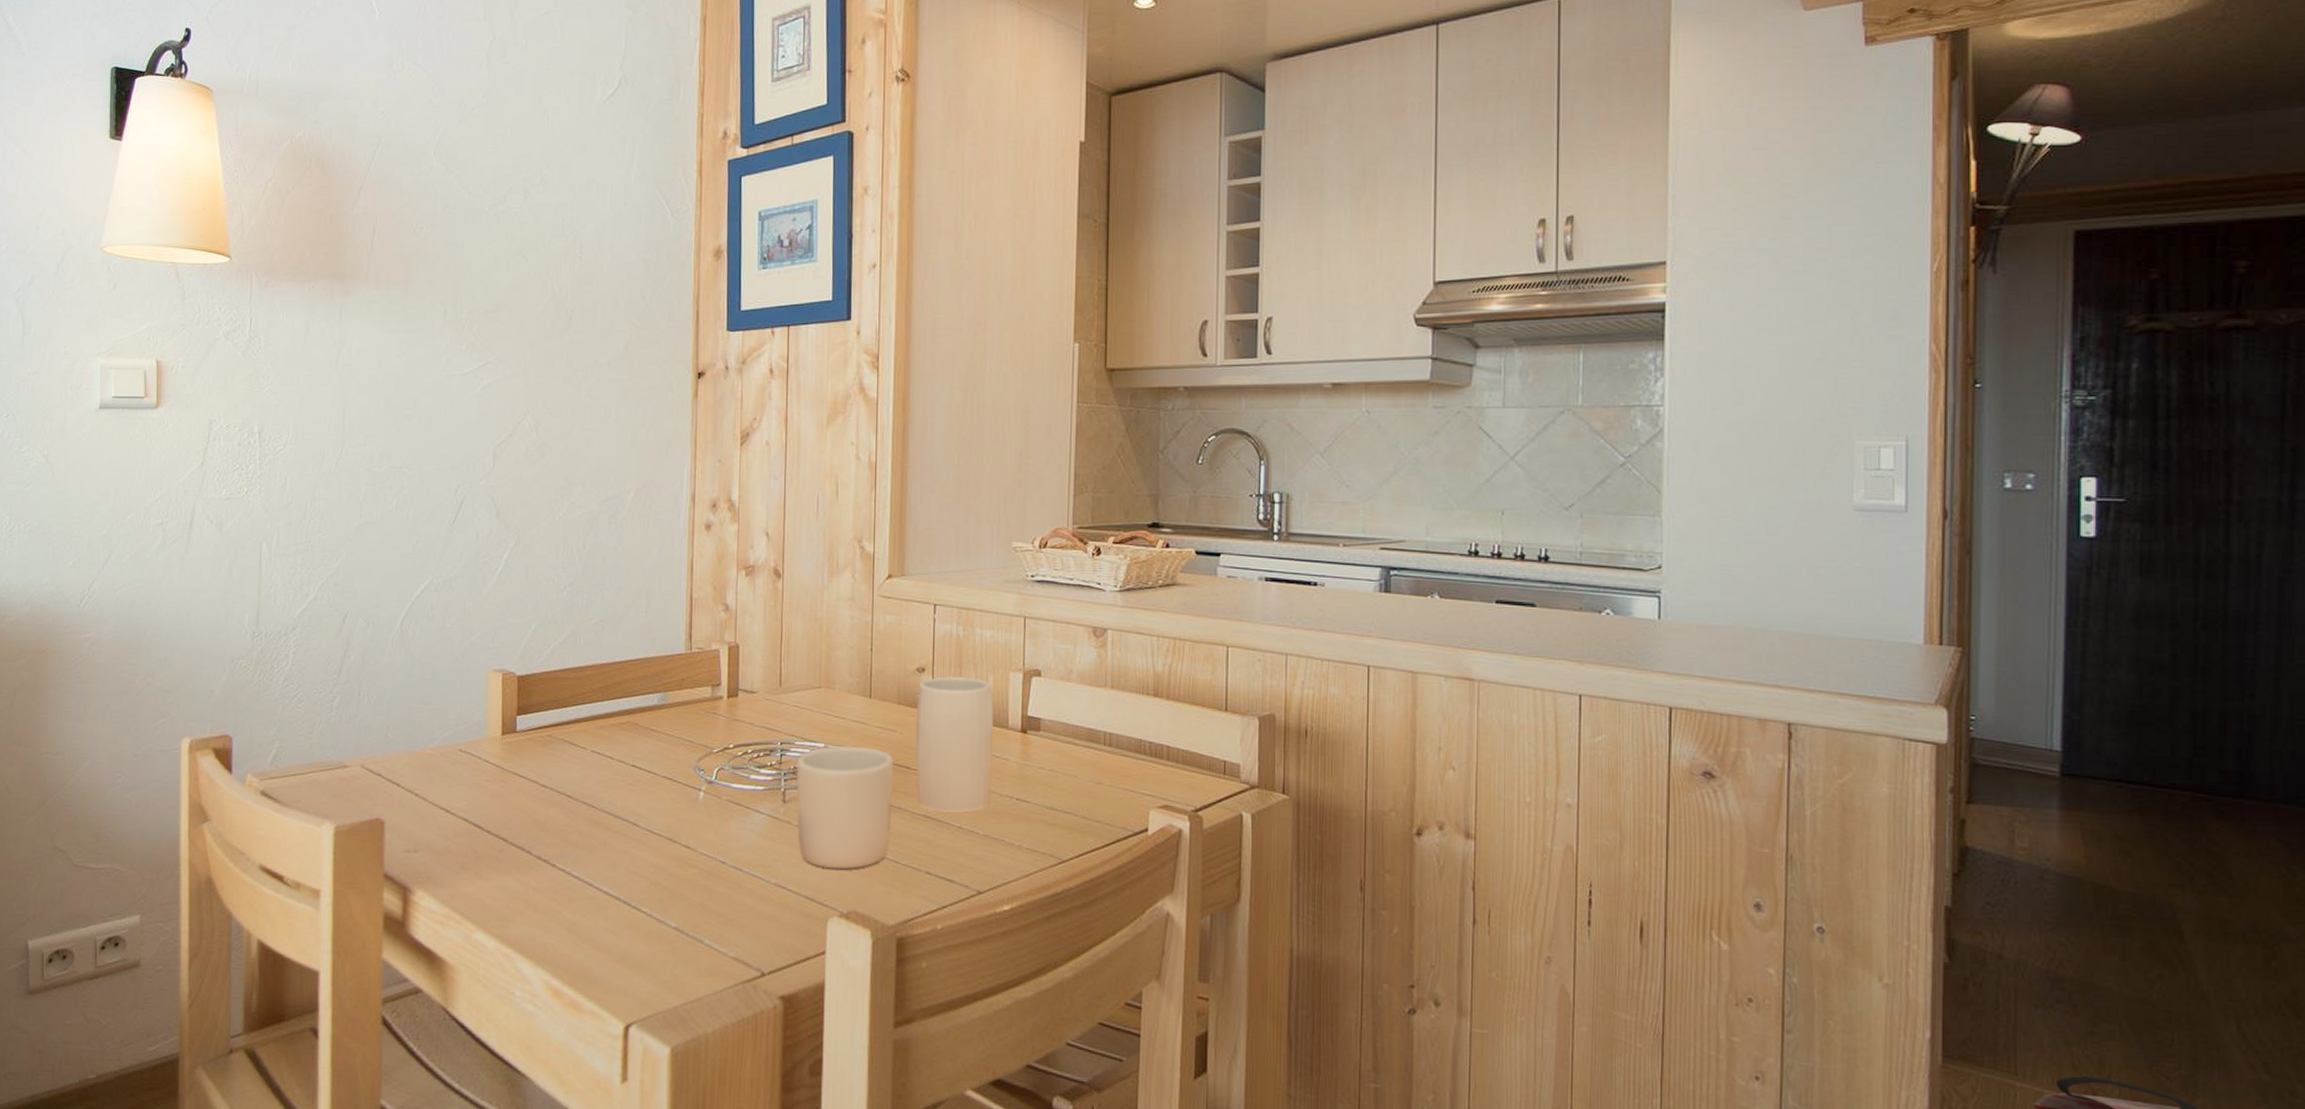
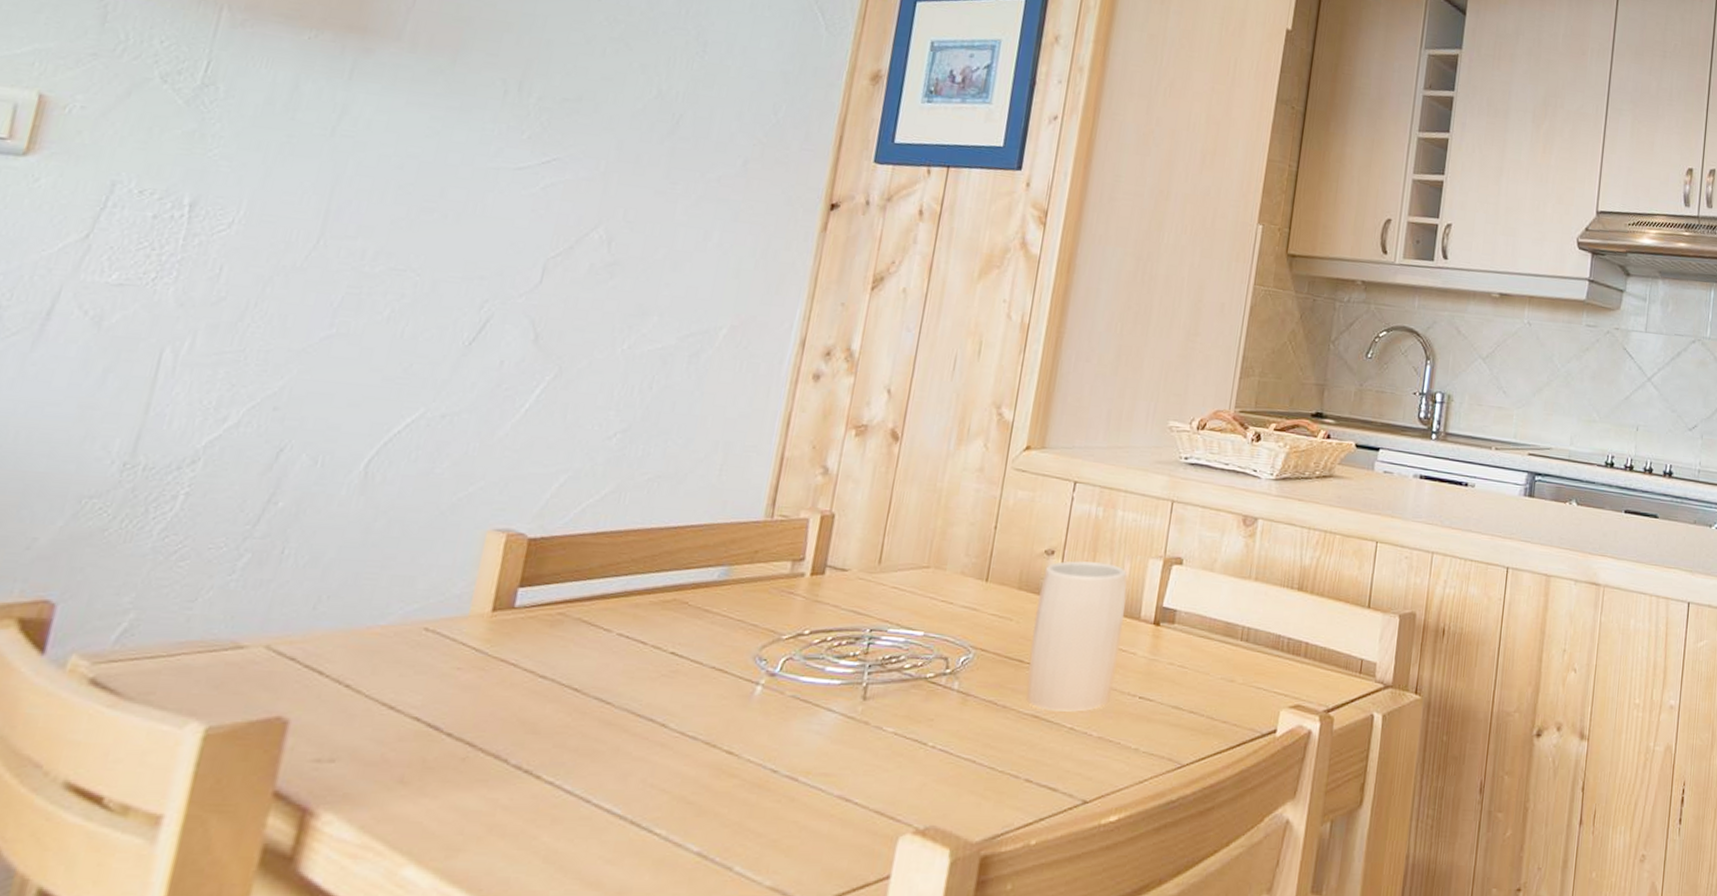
mug: present [795,746,894,869] -> none [874,635,1005,778]

